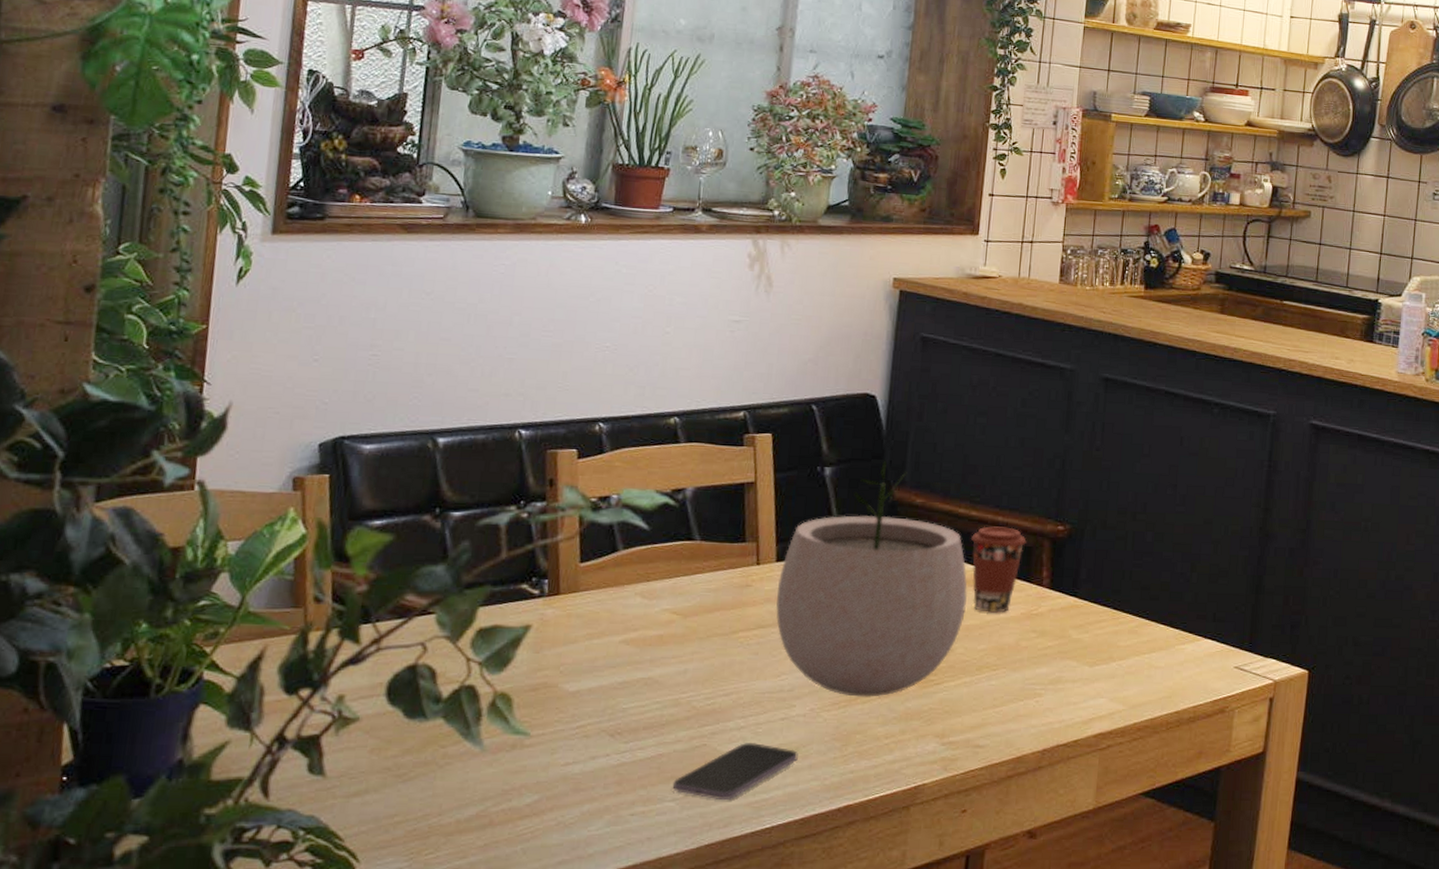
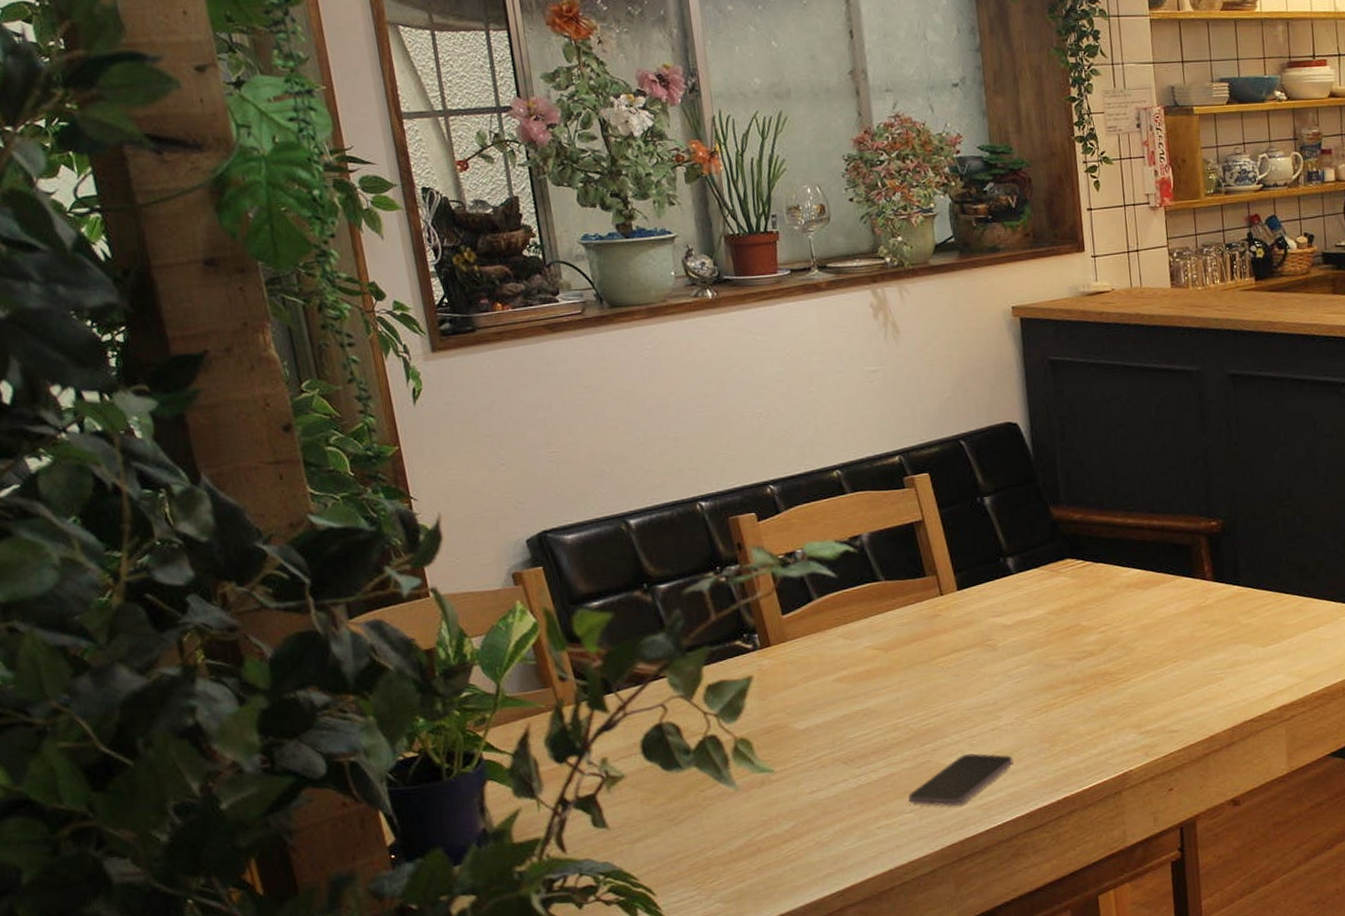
plant pot: present [775,460,968,697] -> none [963,483,1140,702]
coffee cup: present [971,526,1027,613] -> none [1132,529,1184,611]

